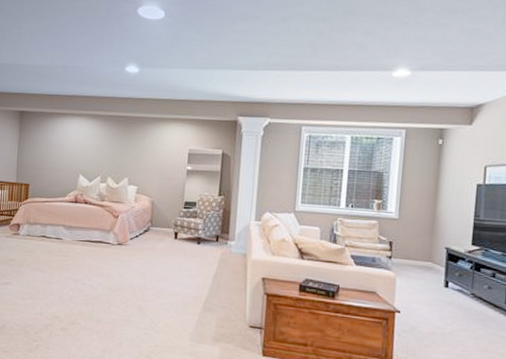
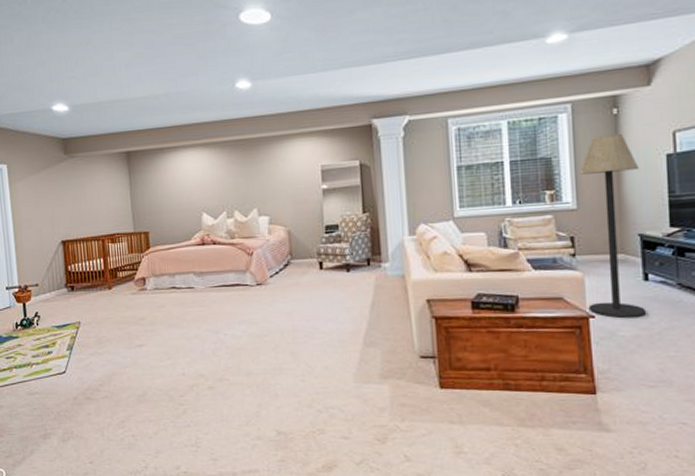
floor lamp: none [396,160,453,317] -> present [579,133,647,318]

